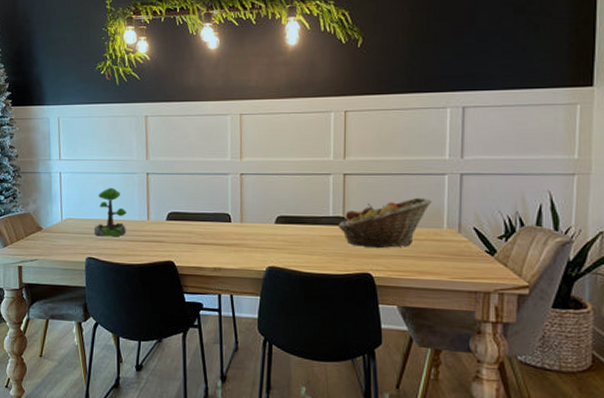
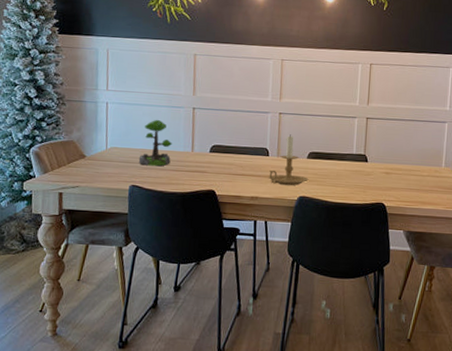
candle holder: none [232,197,278,255] -> present [269,134,309,186]
fruit basket: present [337,197,432,249] -> none [359,140,435,183]

